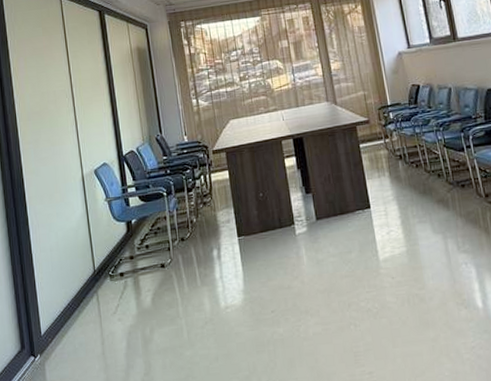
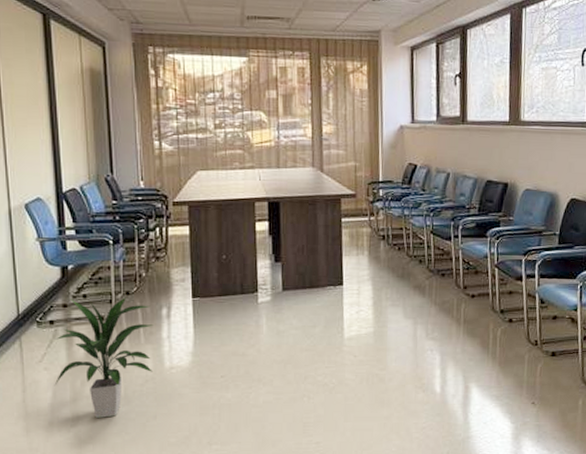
indoor plant: none [126,243,210,364] -> present [54,297,153,418]

